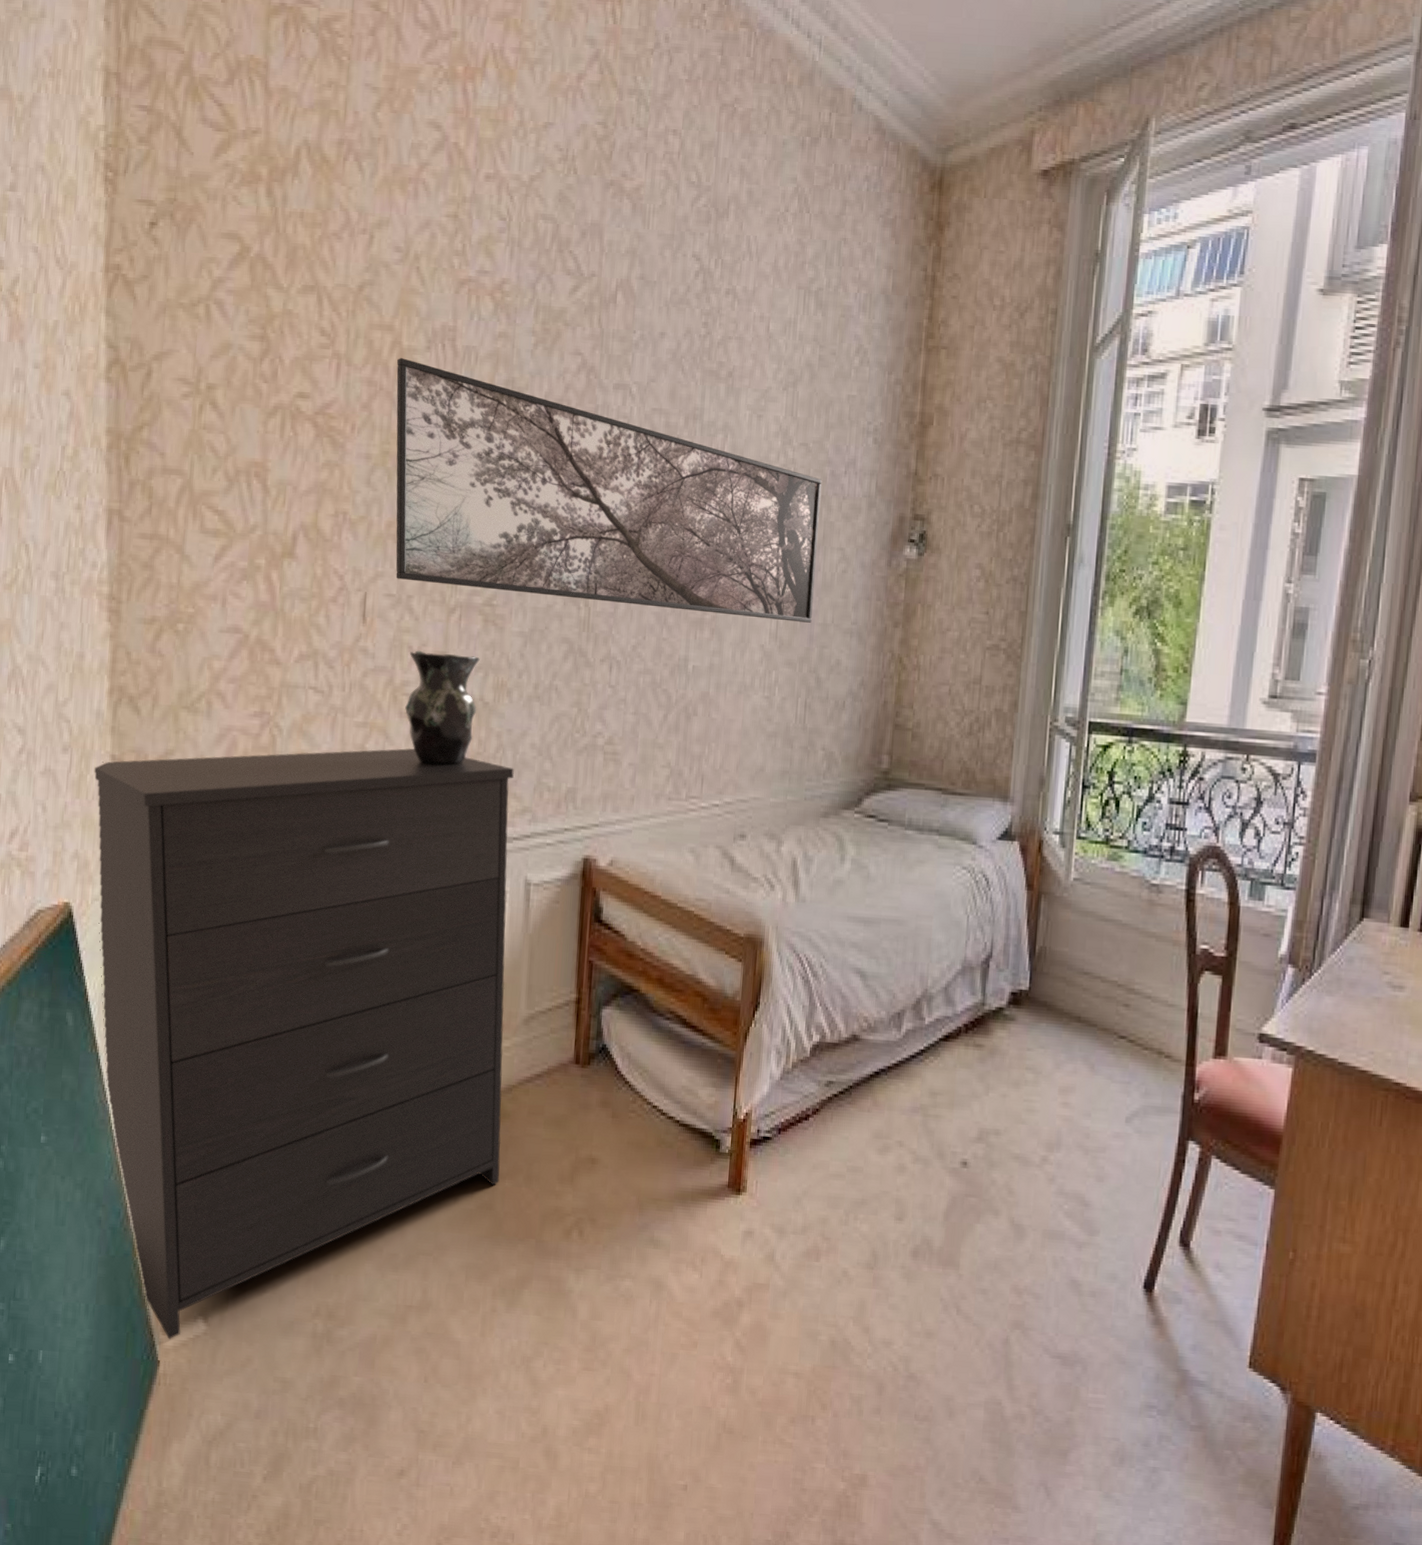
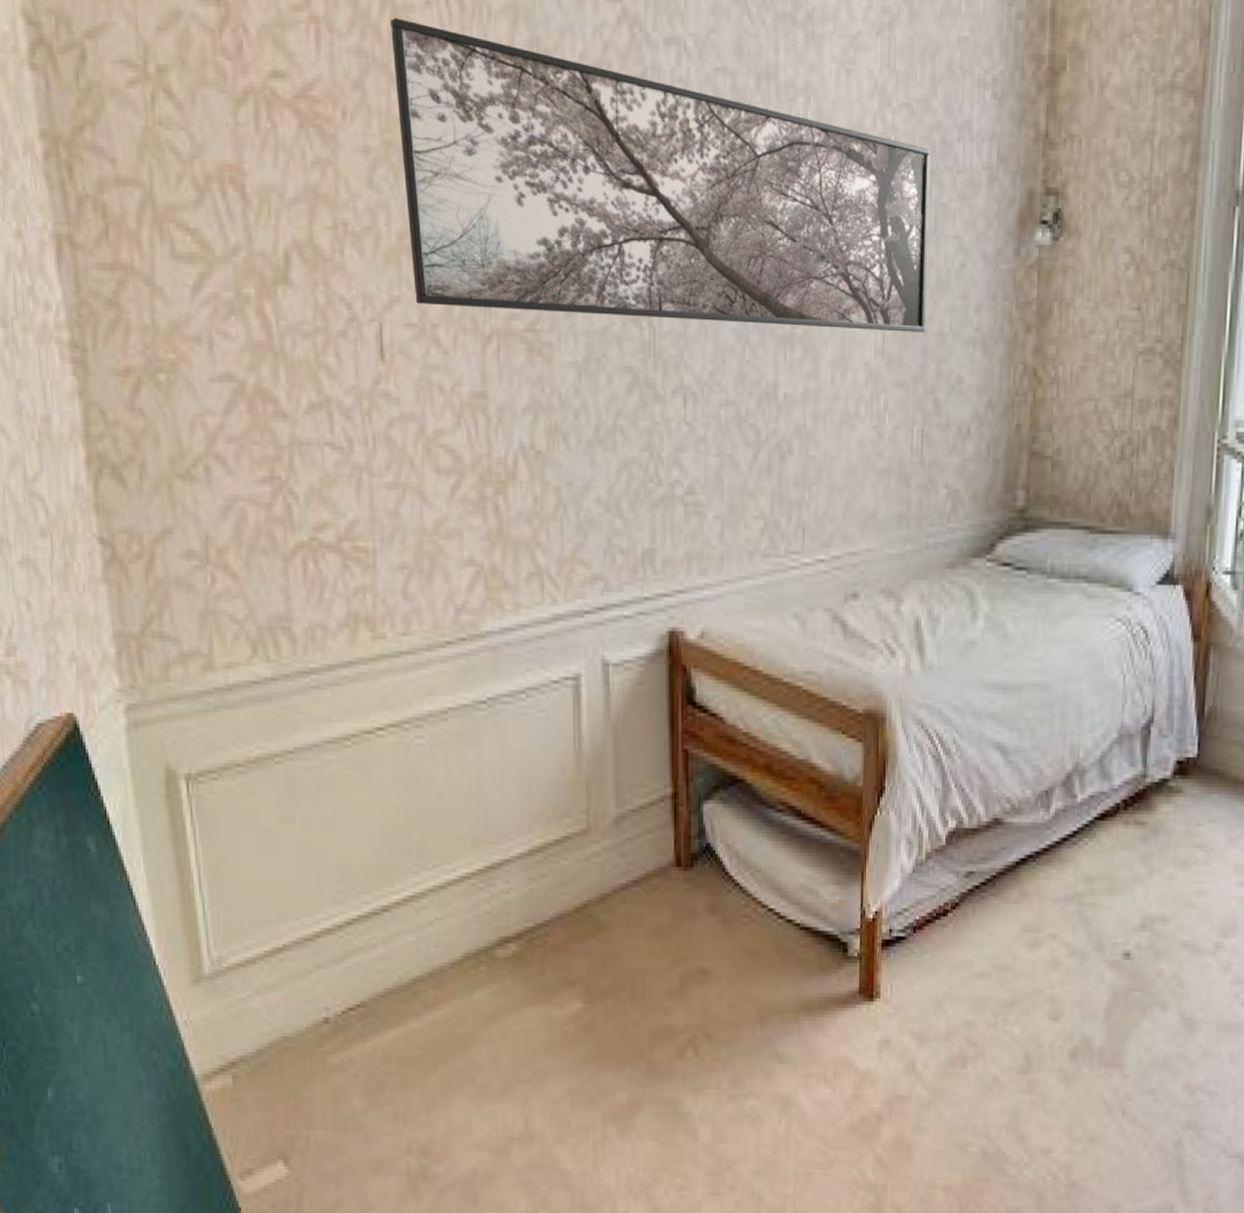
dresser: present [94,748,514,1339] -> none [80,510,600,1185]
vase: present [405,650,480,765] -> none [442,391,529,529]

